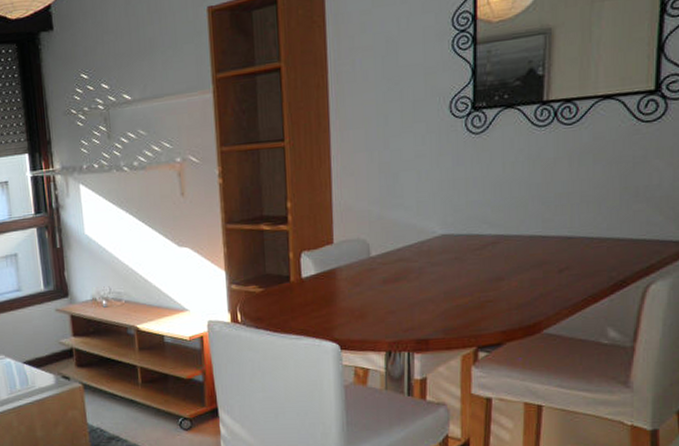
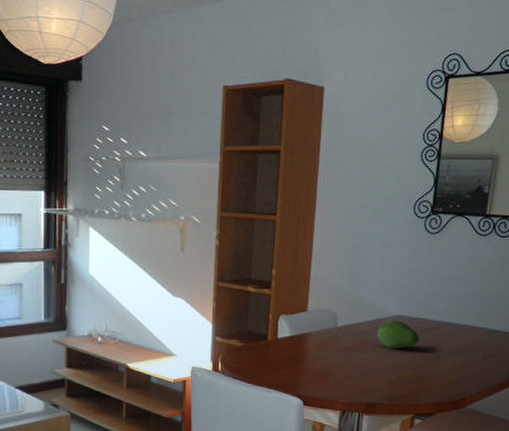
fruit: none [420,240,475,274] -> present [376,320,420,349]

